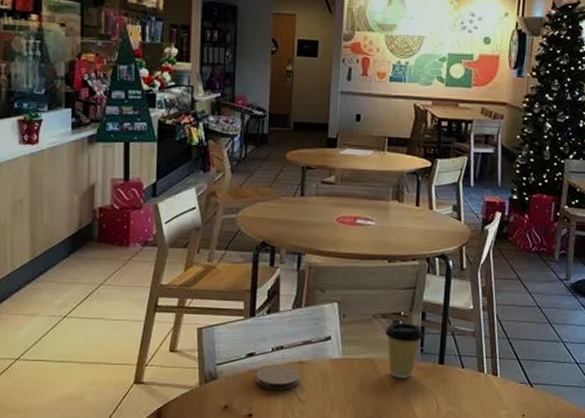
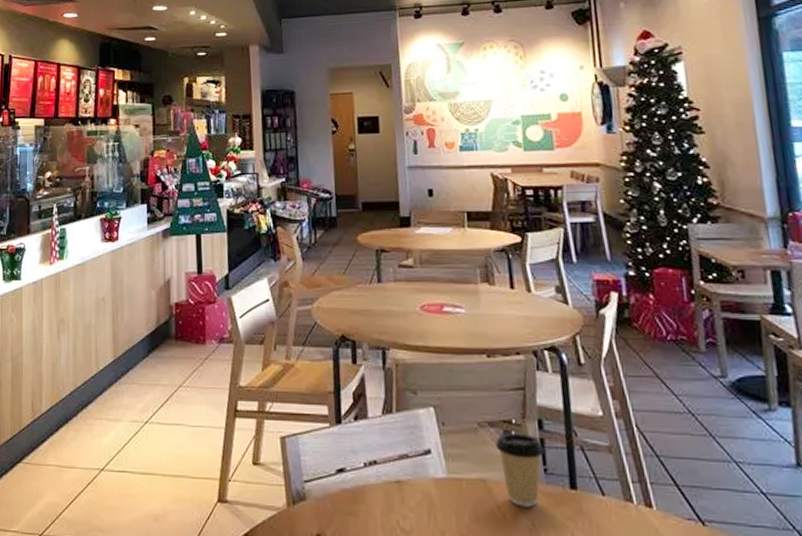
coaster: present [256,365,300,390] -> none [349,485,400,517]

